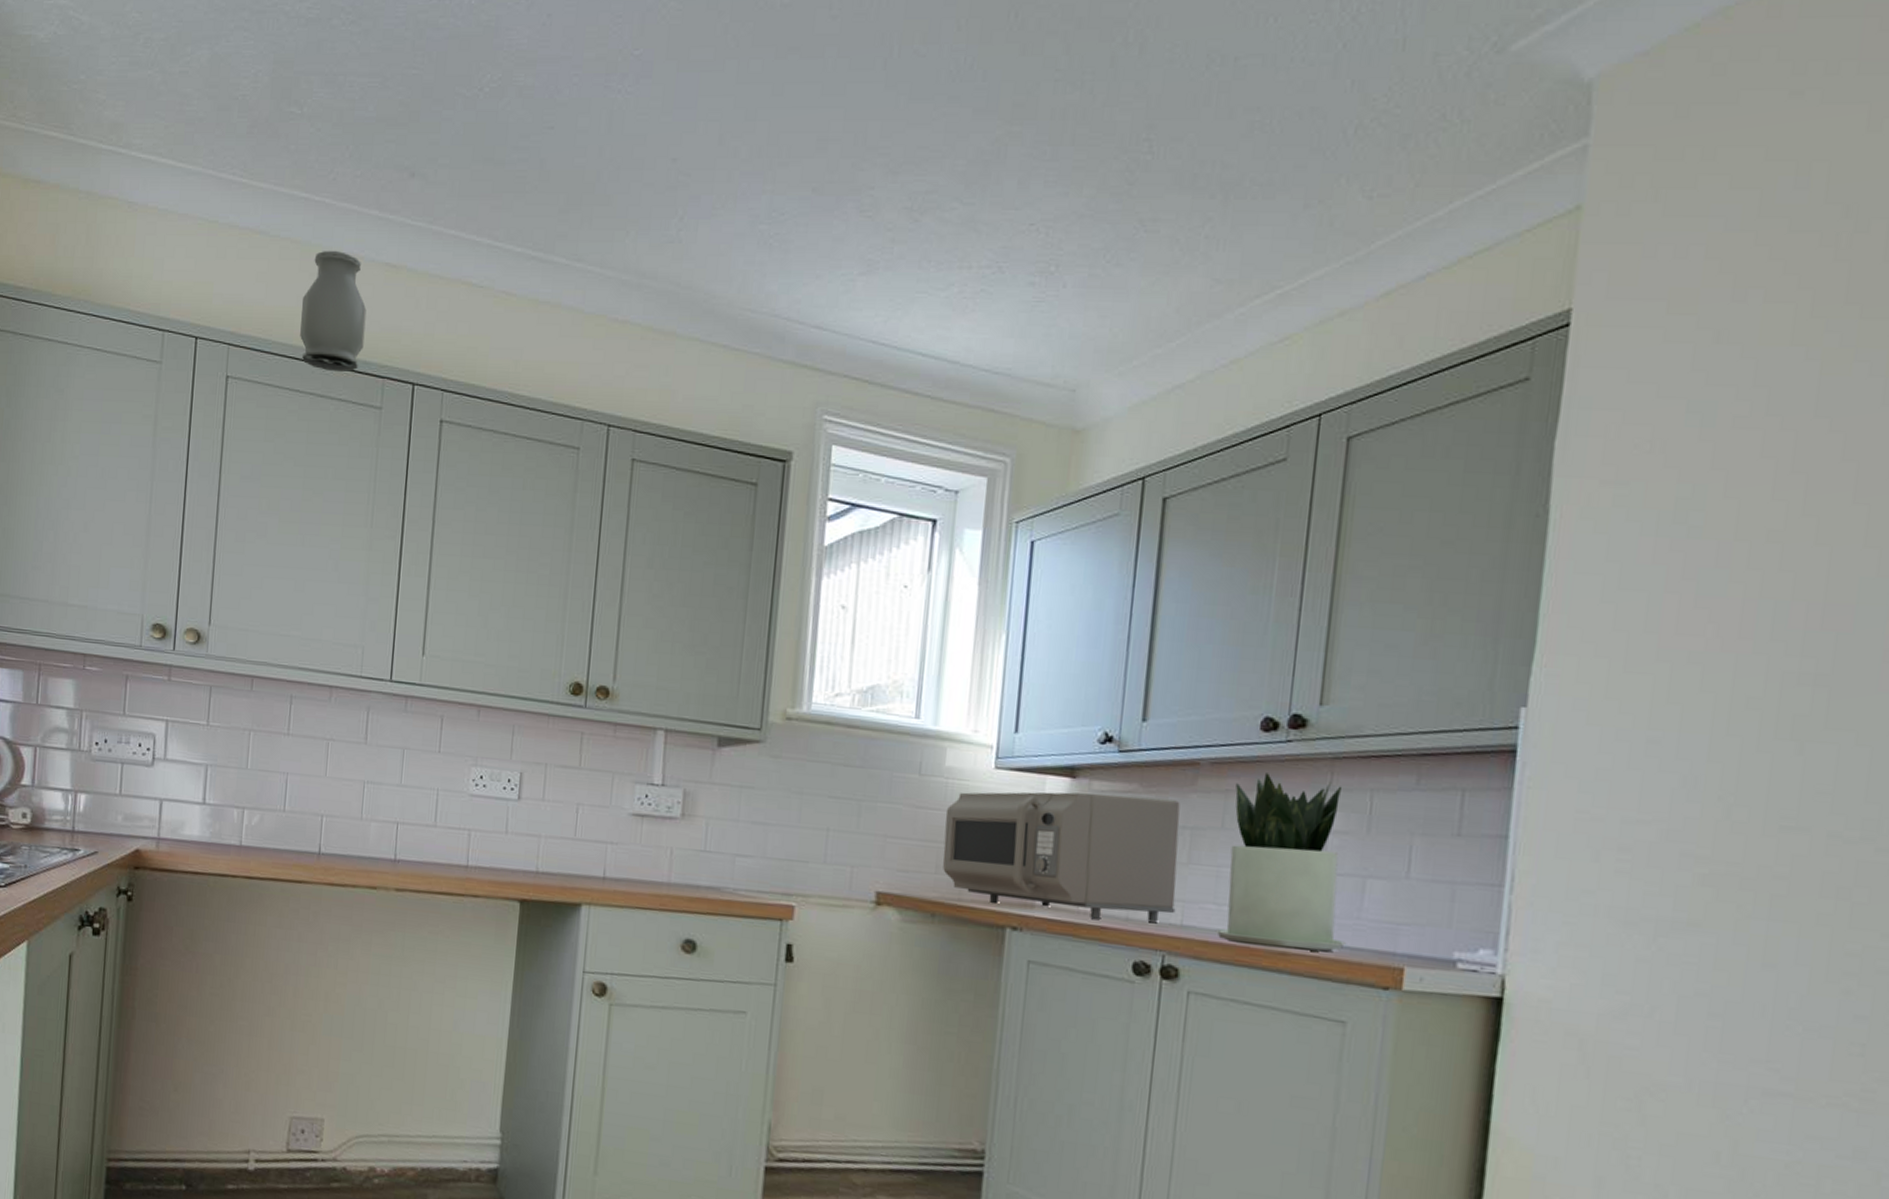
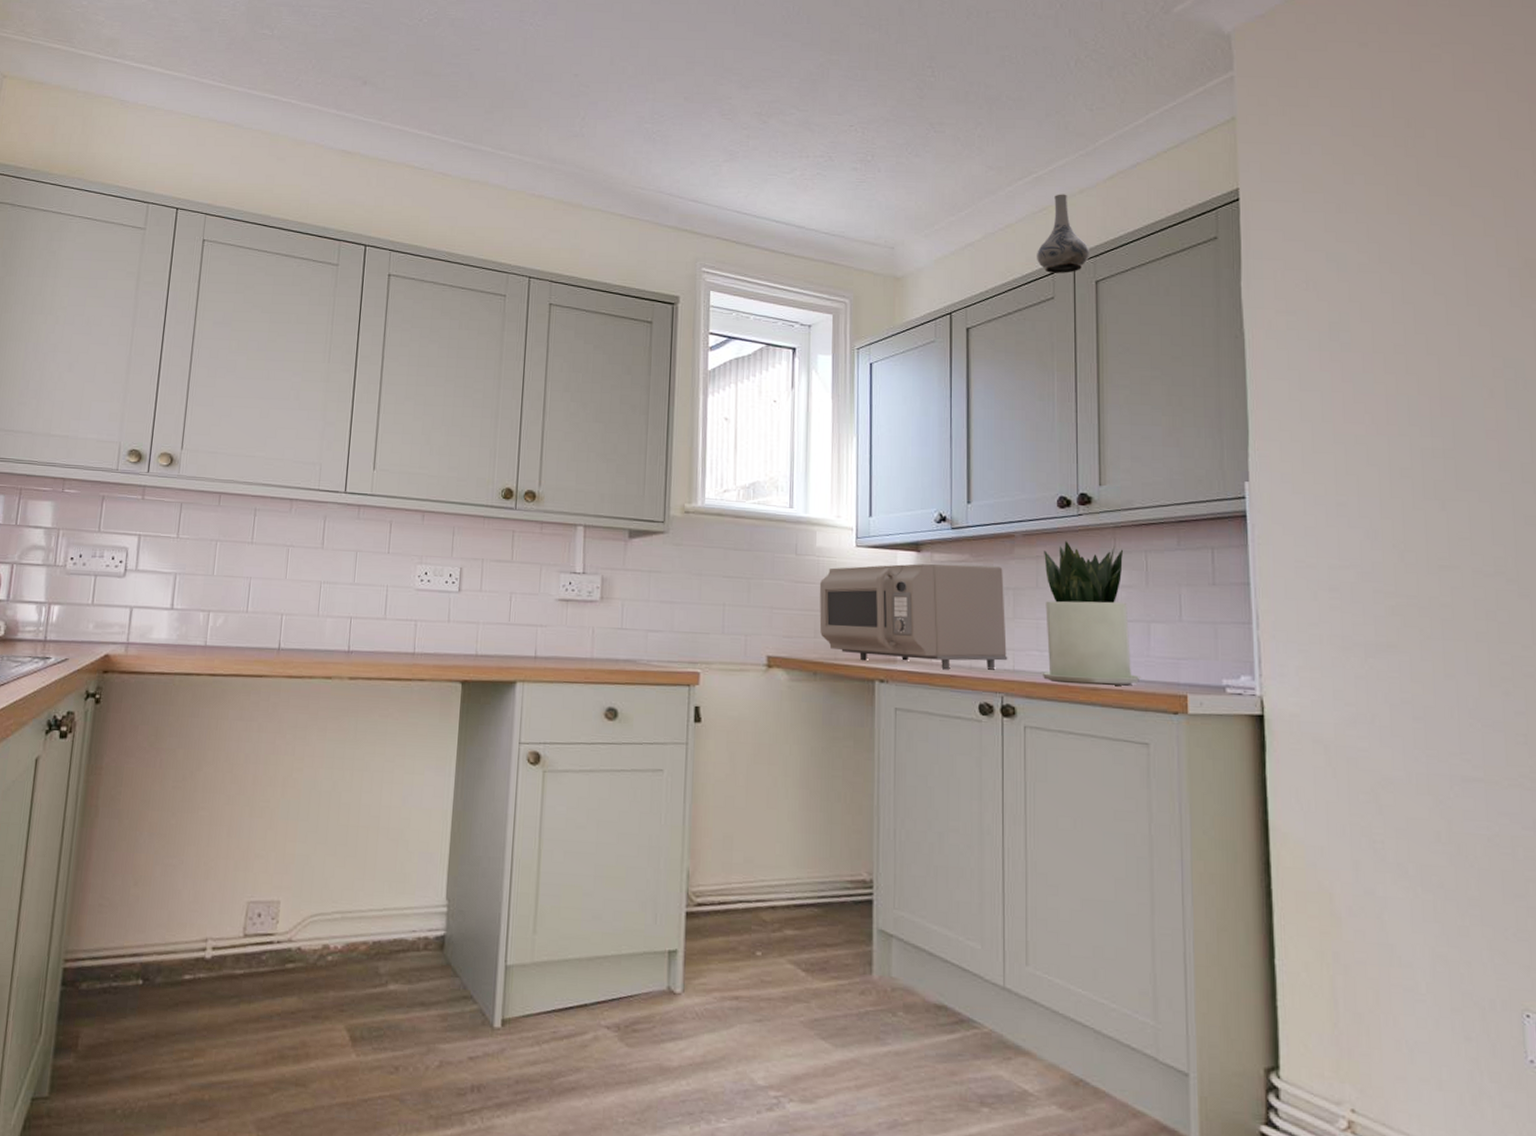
decorative jar: present [300,251,367,373] -> none [268,140,326,237]
decorative vase: none [1268,317,1345,427] -> present [1037,194,1090,273]

